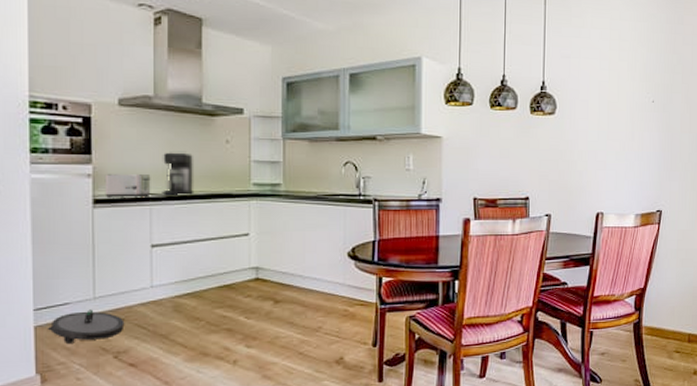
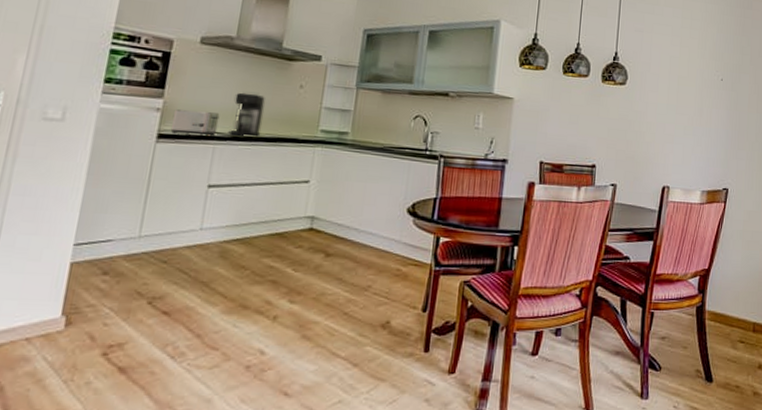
robot vacuum: present [47,309,125,343] -> none [83,248,166,284]

